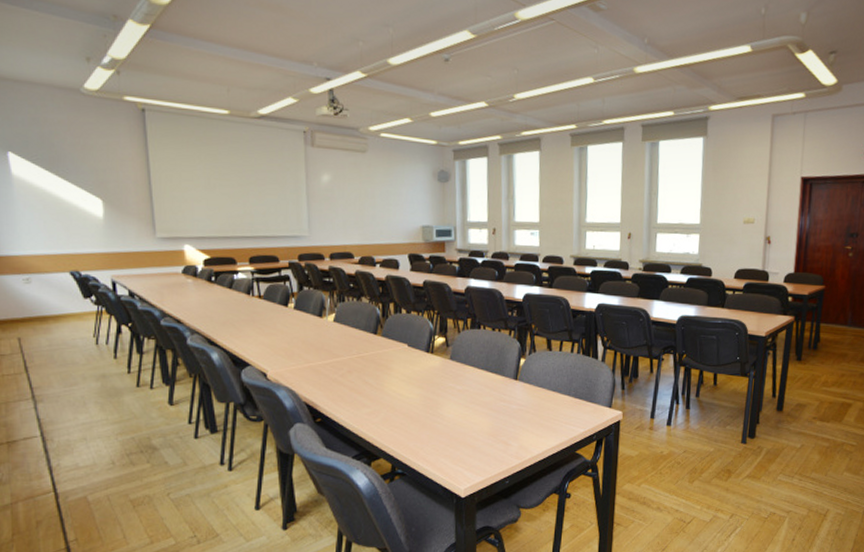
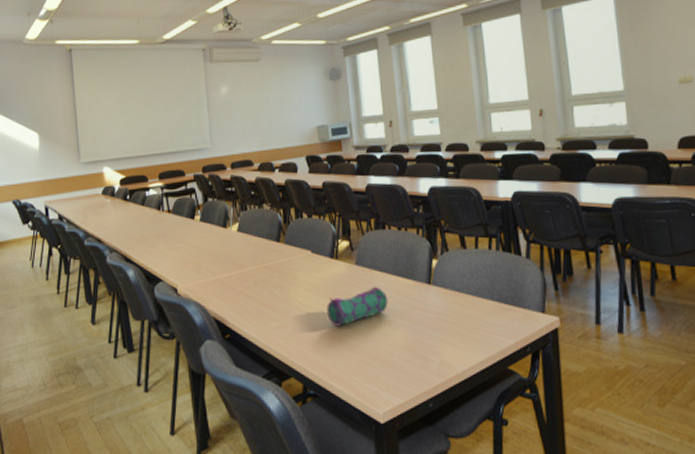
pencil case: none [419,379,478,414] -> present [327,286,389,327]

